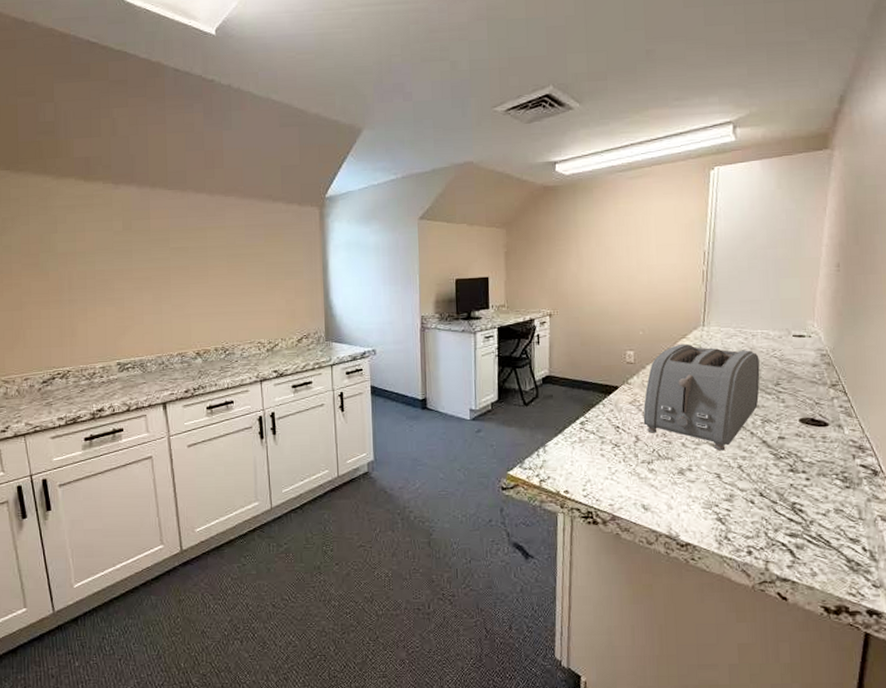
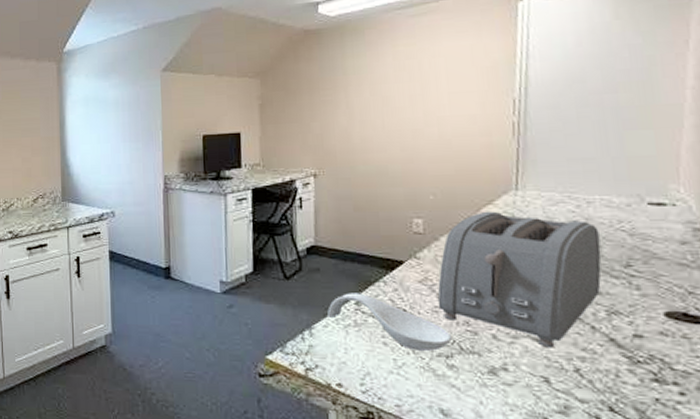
spoon rest: none [558,414,653,459] -> present [327,293,453,351]

